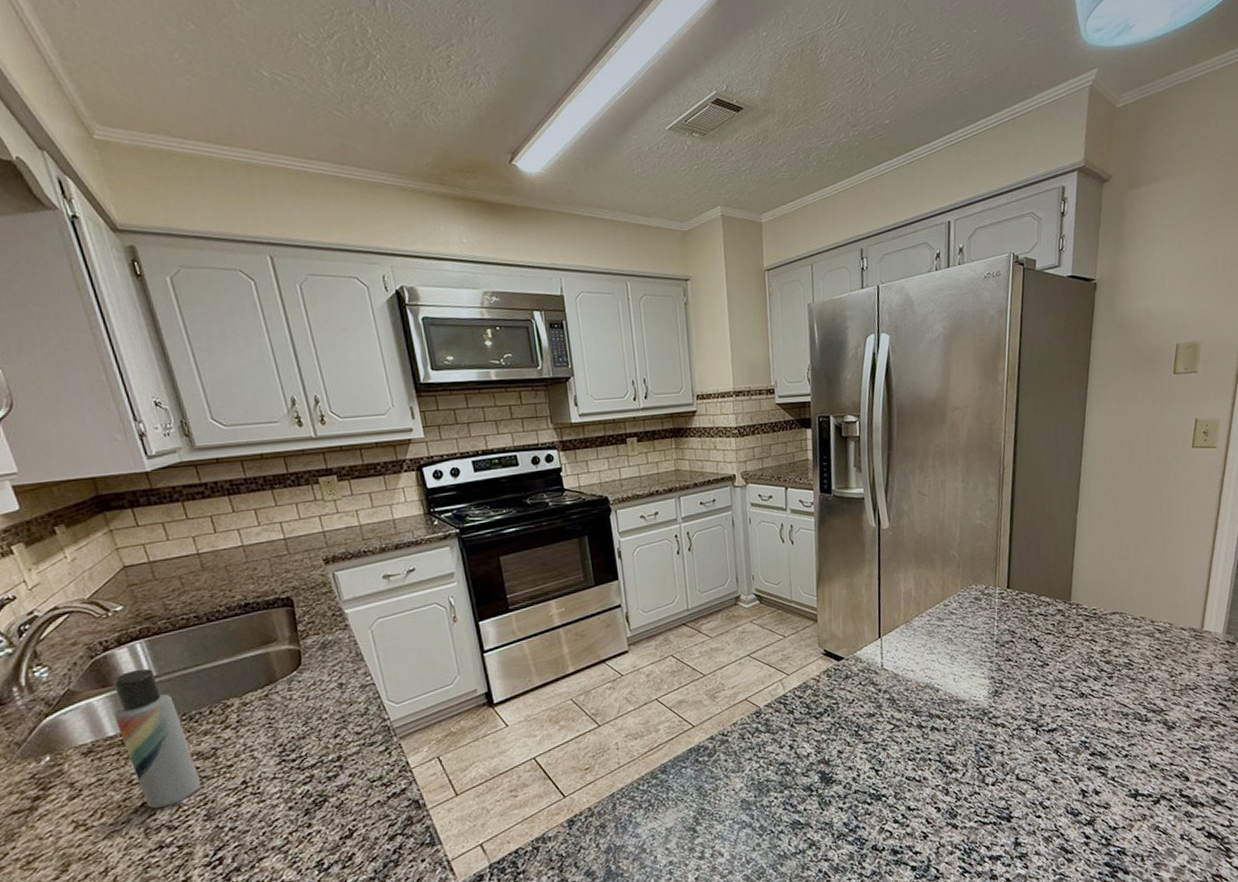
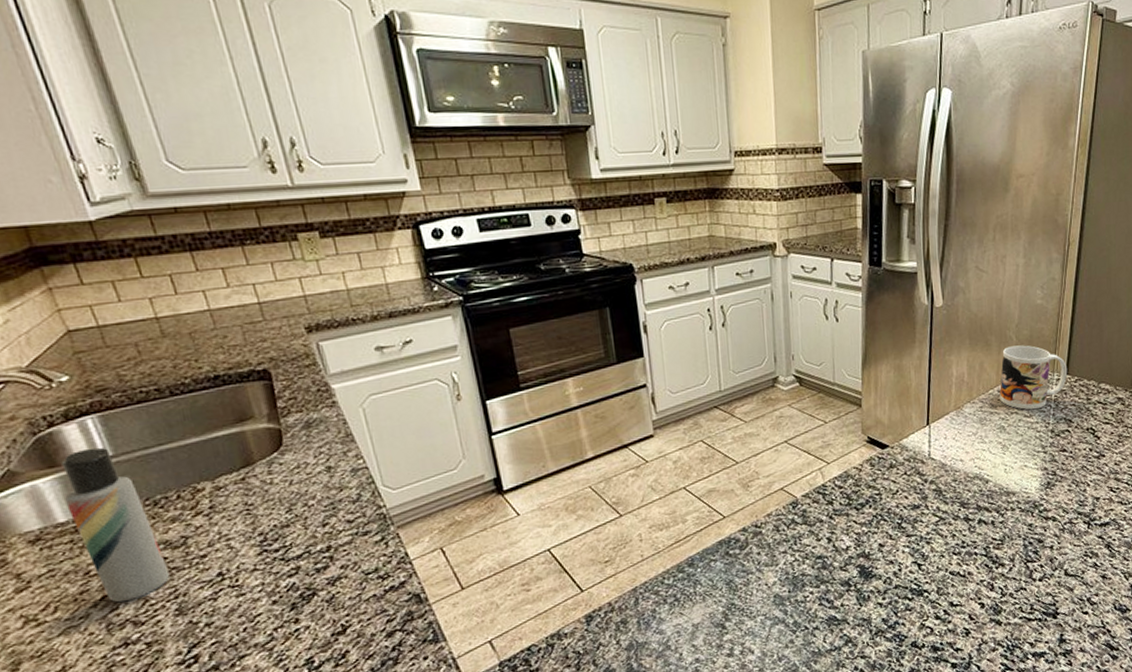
mug: none [945,562,1009,622] -> present [1000,345,1068,410]

